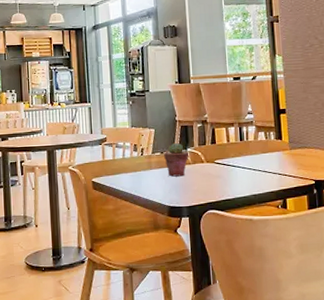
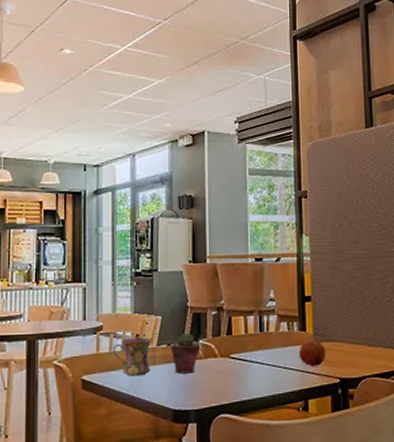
mug: none [115,146,148,179] -> present [112,337,152,376]
apple: none [276,147,302,170] -> present [298,339,326,366]

